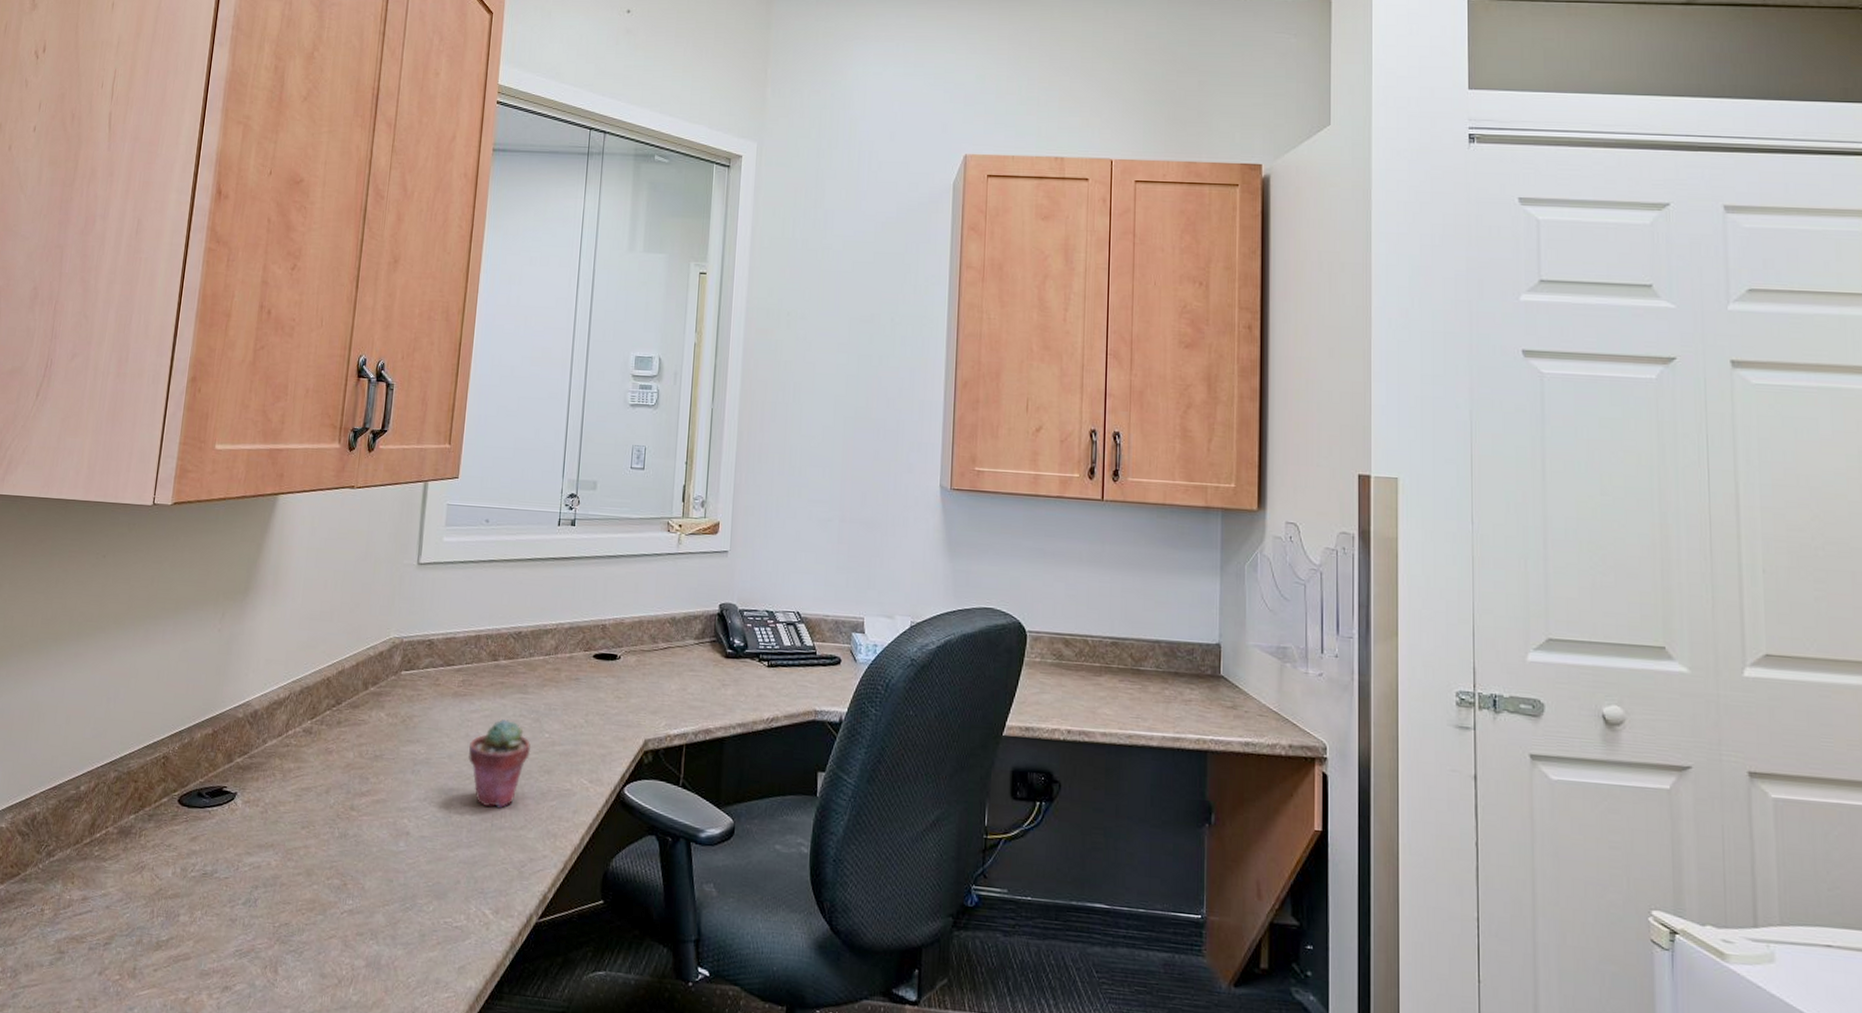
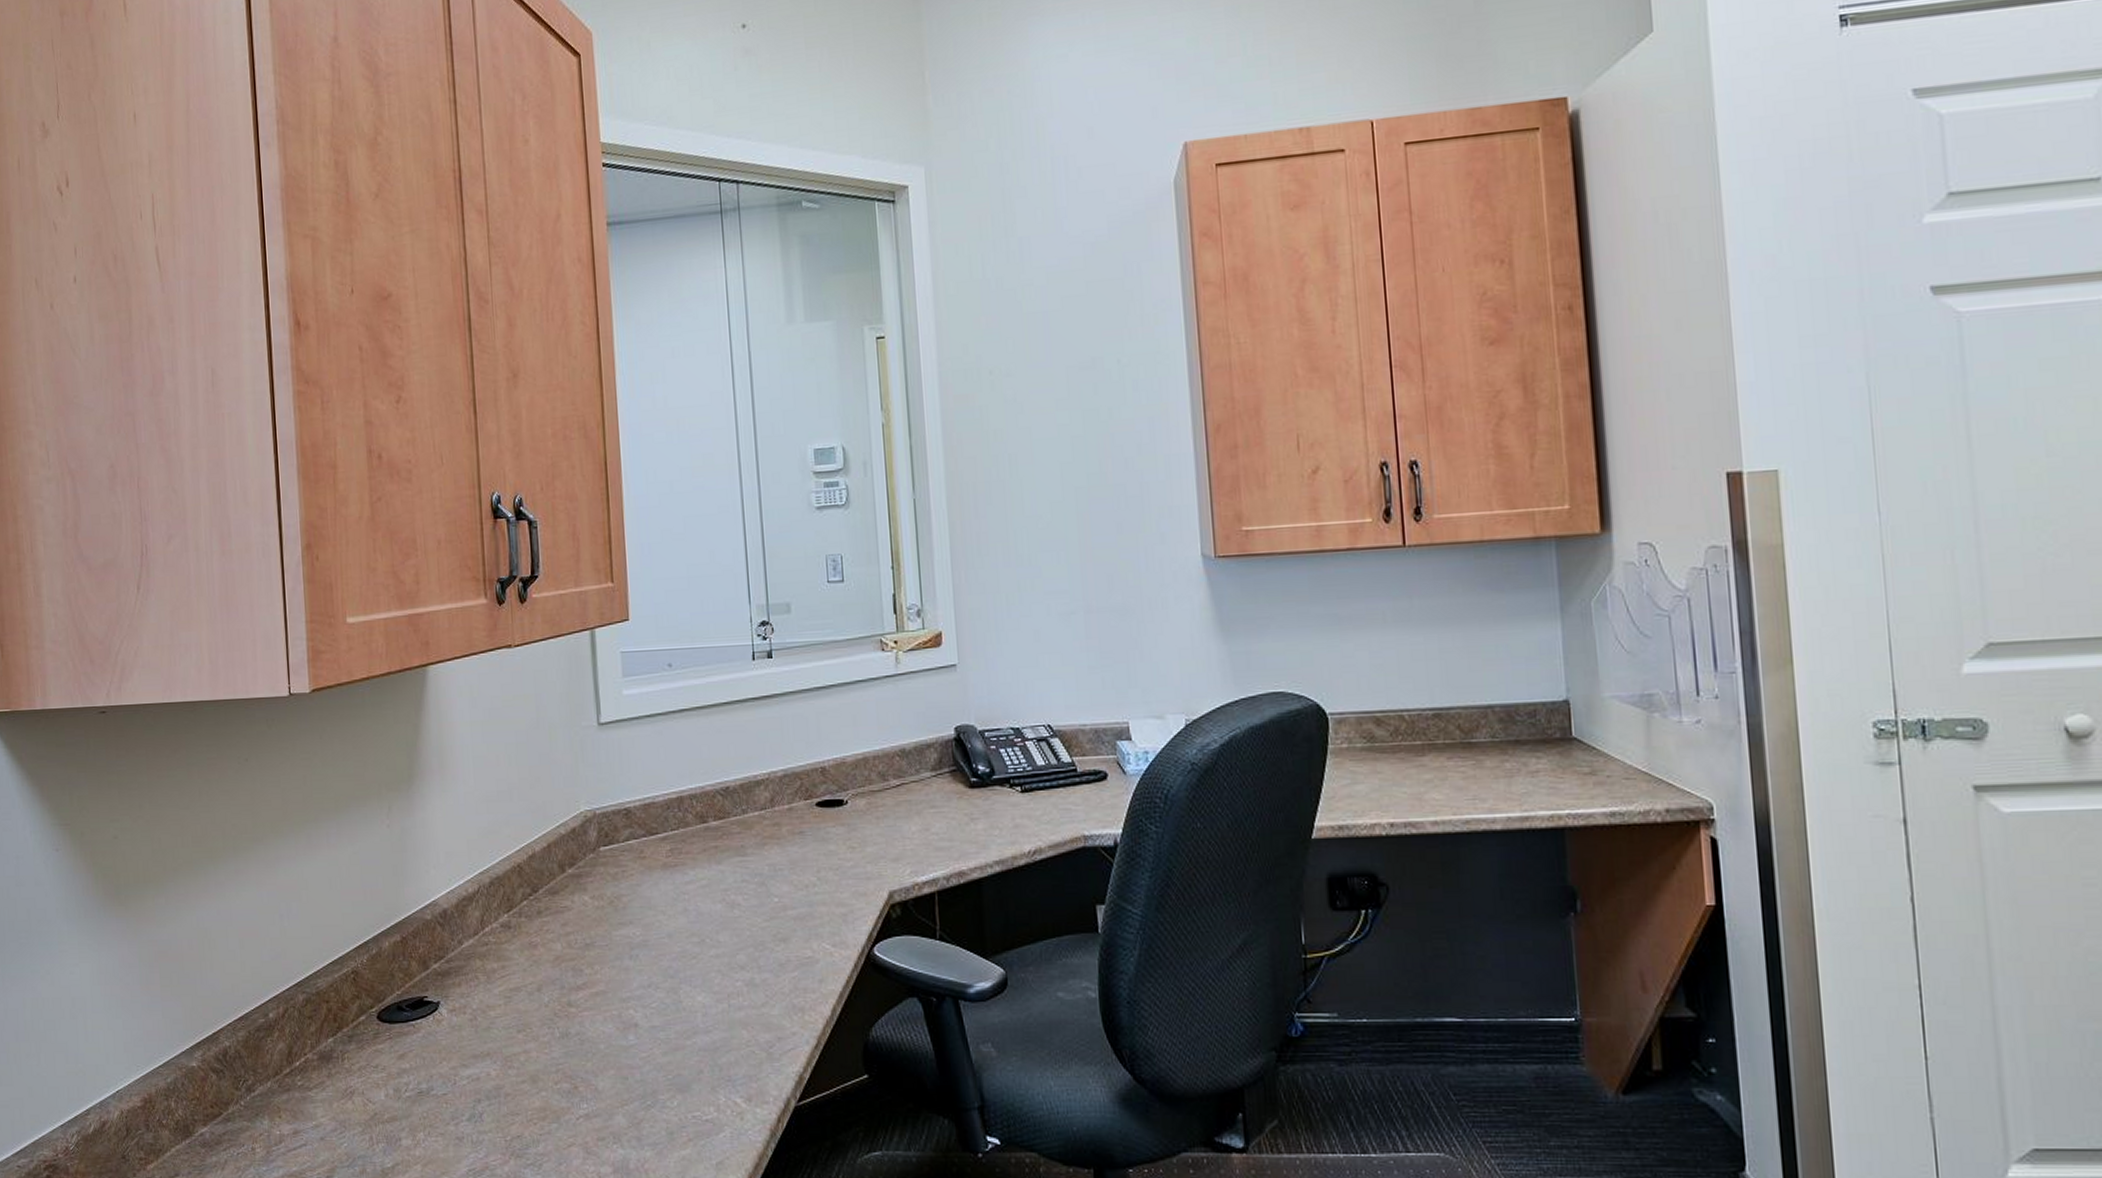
potted succulent: present [468,719,531,808] -> none [690,887,761,986]

